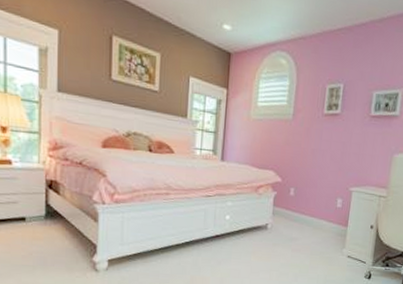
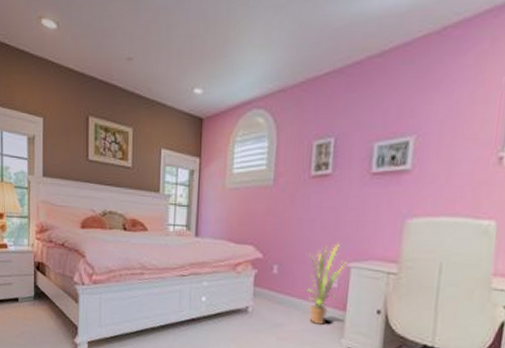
house plant: none [316,171,349,239] -> present [305,243,346,326]

